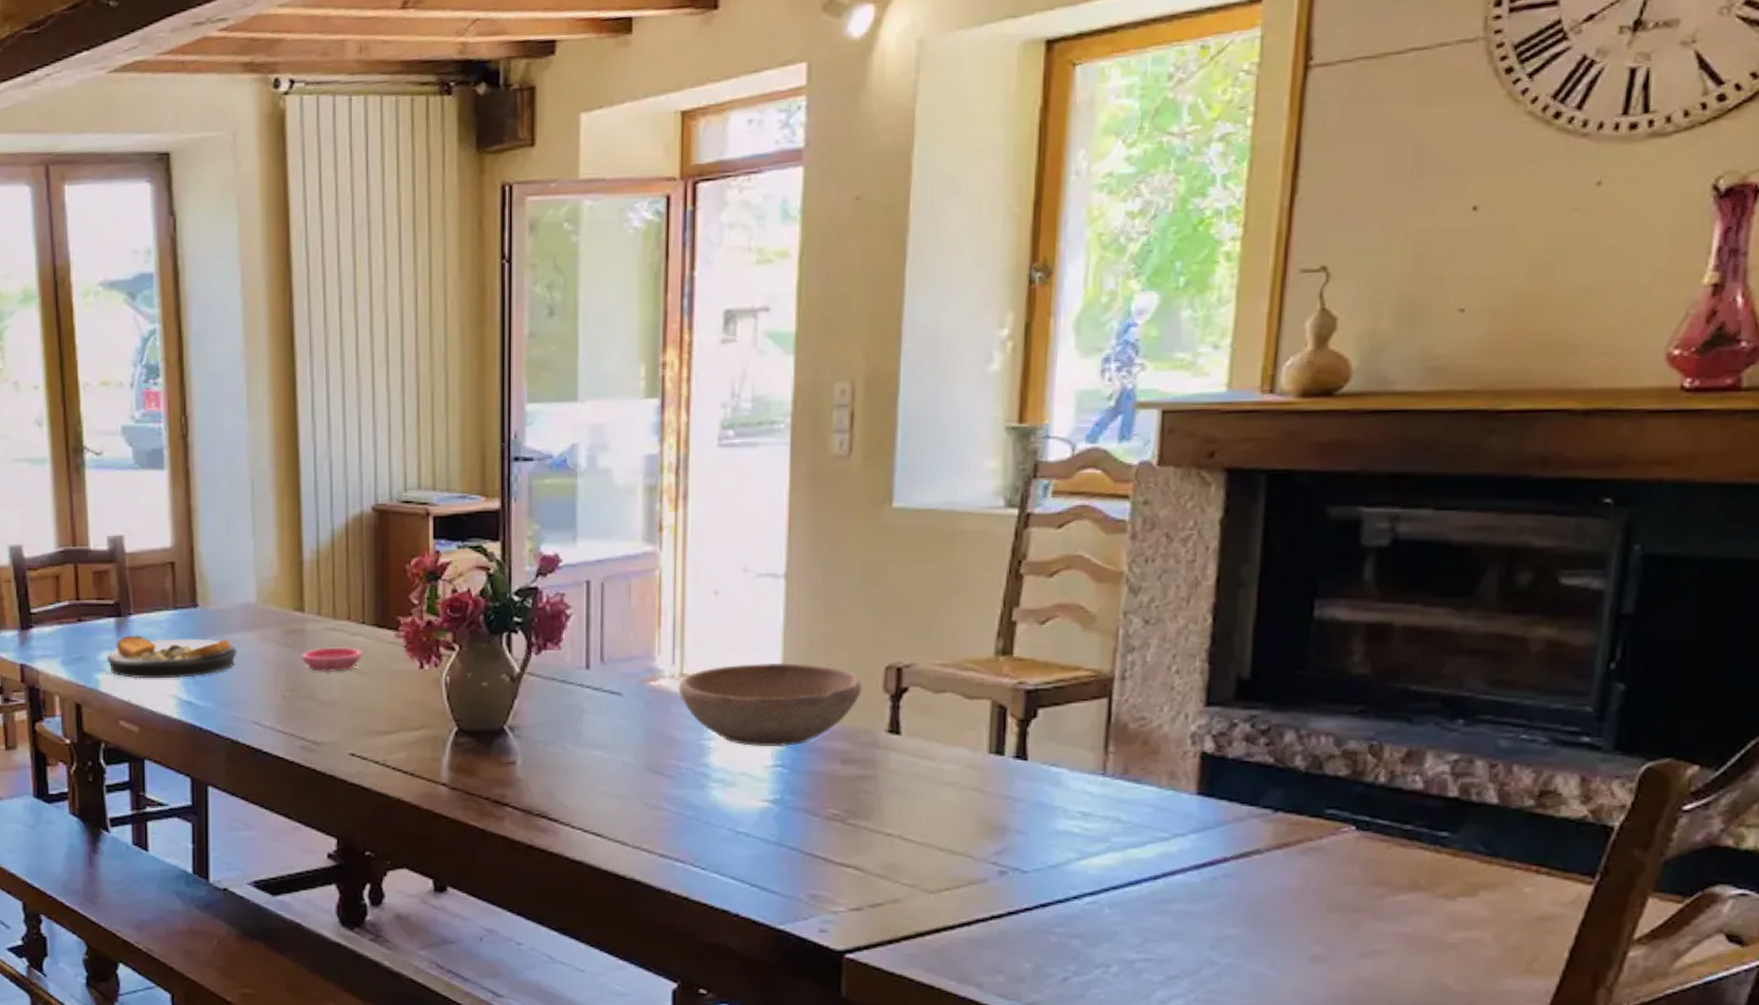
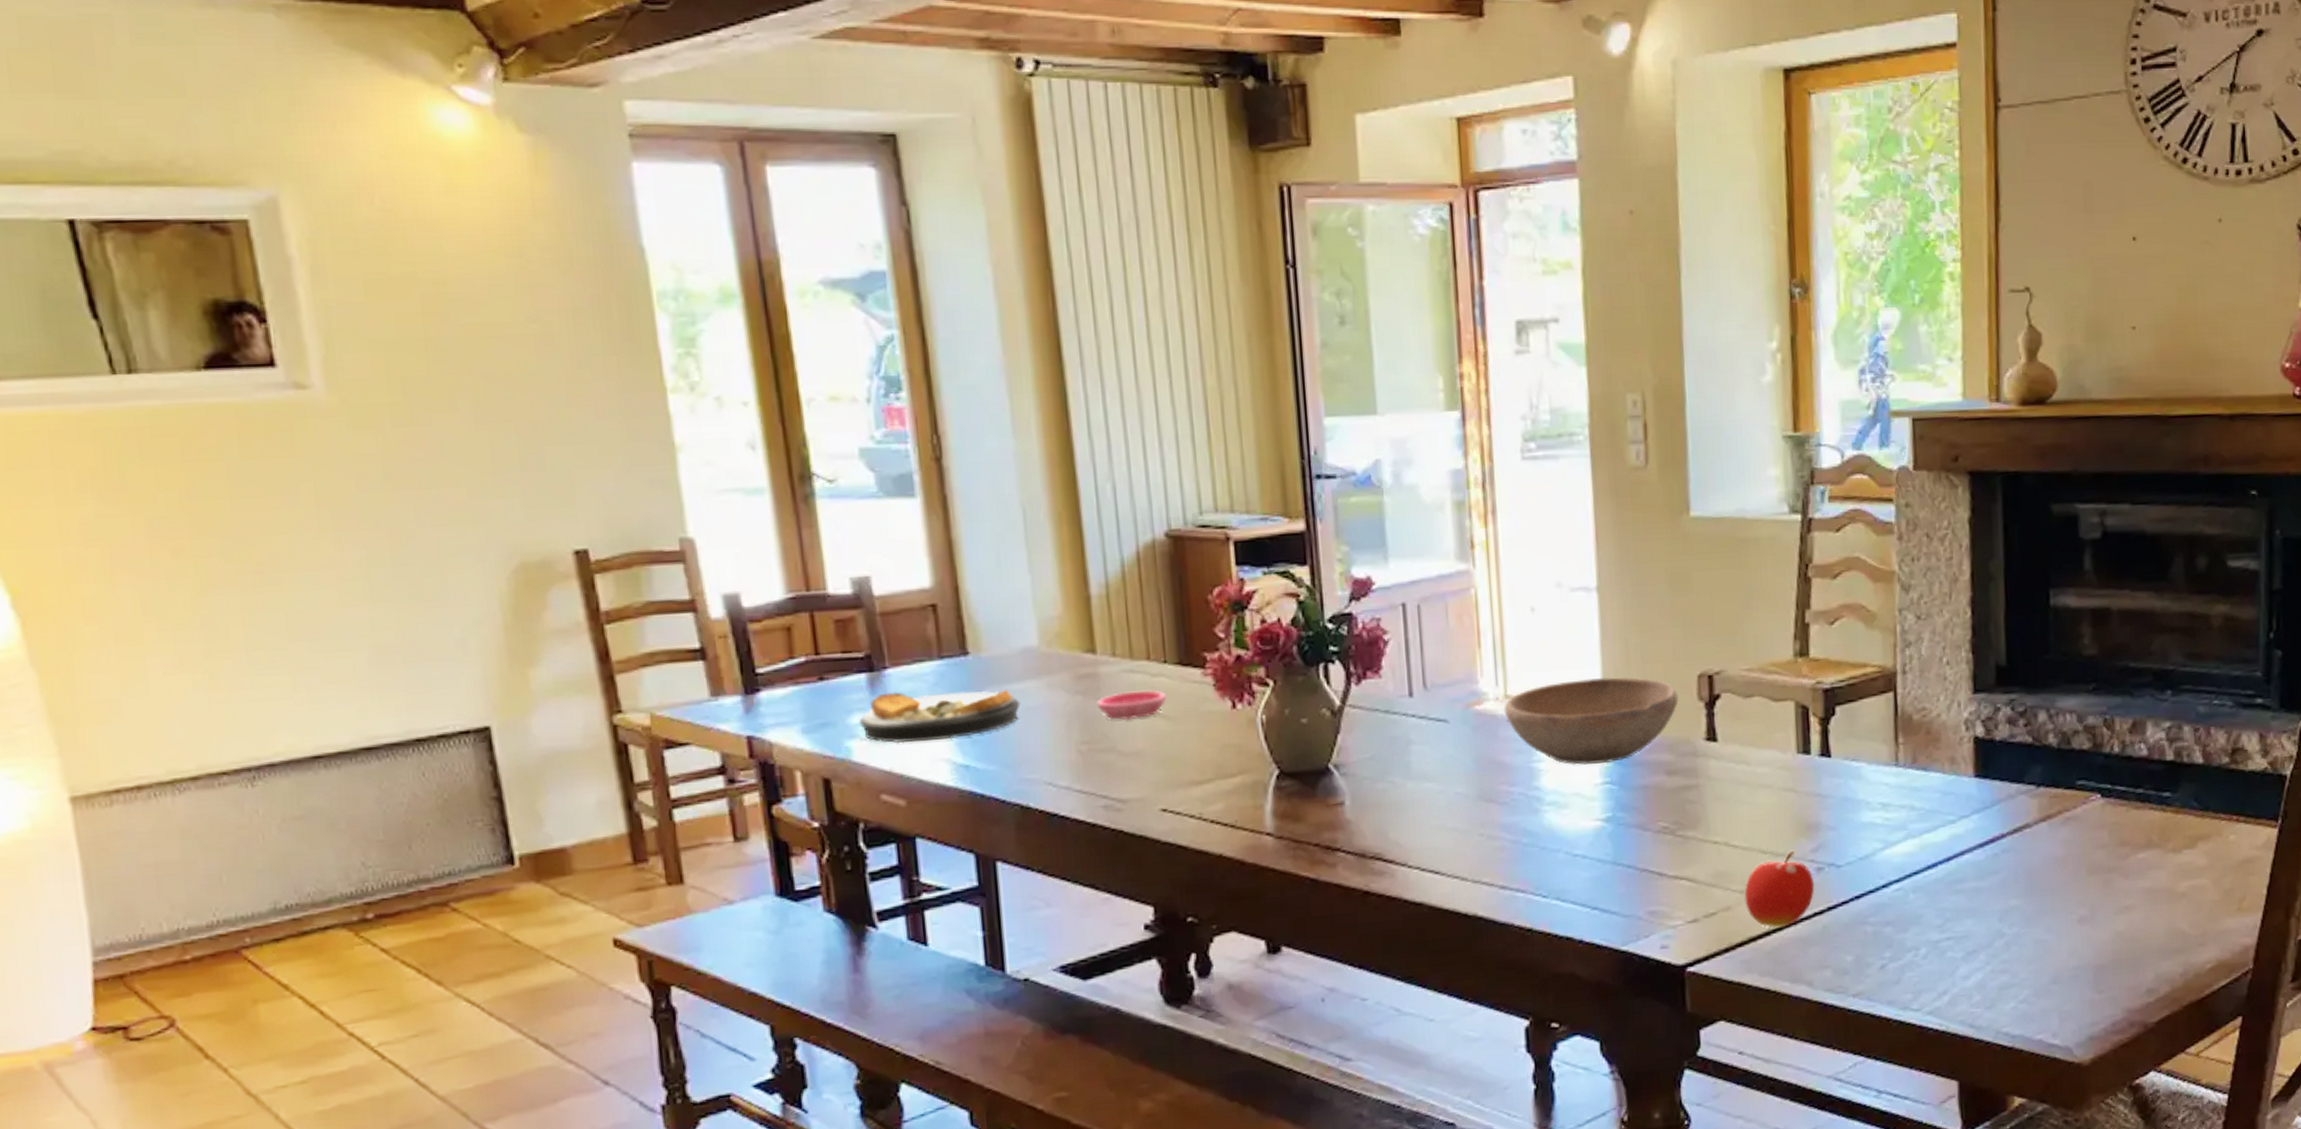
fruit: none [915,851,995,926] -> present [1744,850,1815,928]

